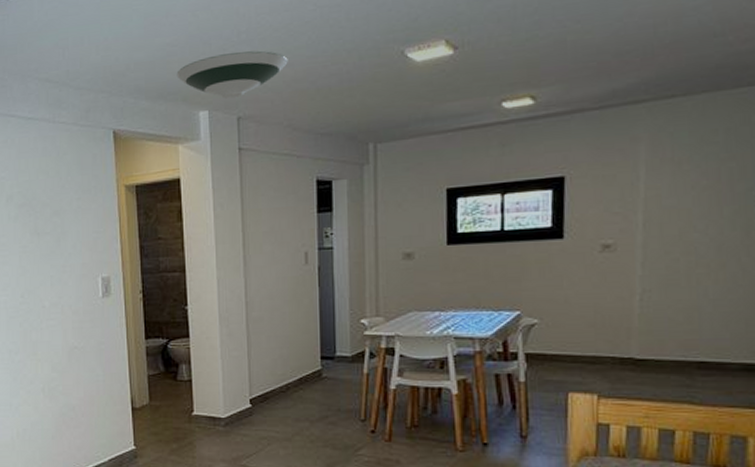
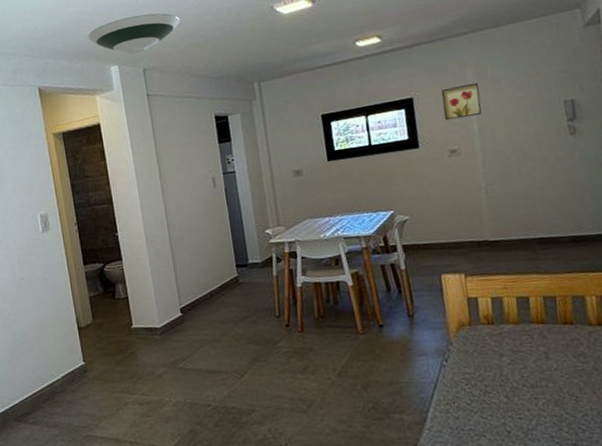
wall art: none [601,164,653,208] -> present [441,82,482,121]

